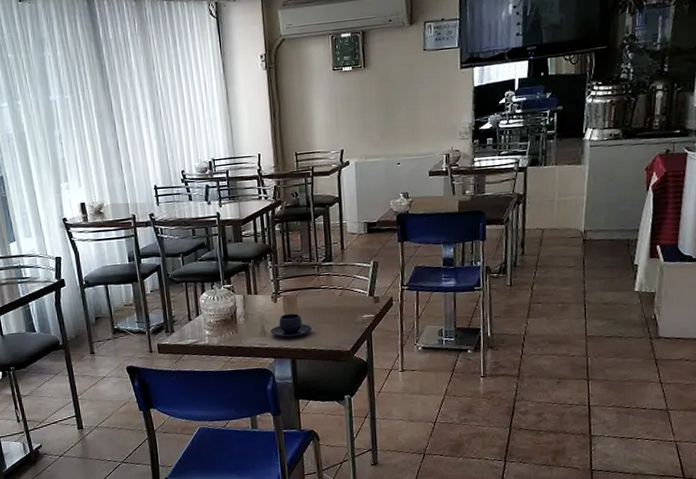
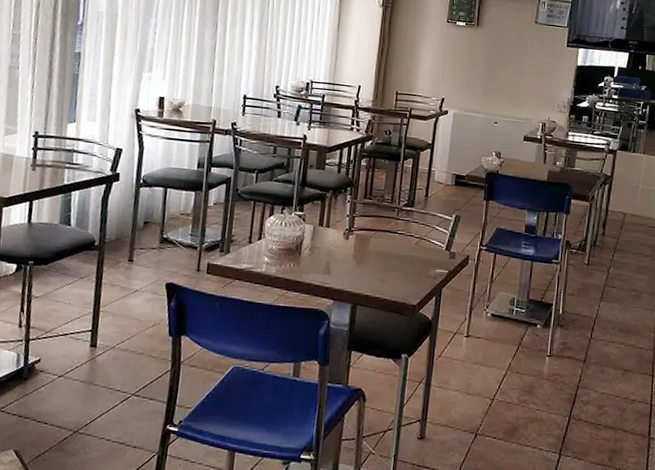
teacup: present [270,313,313,337] -> none [334,254,381,280]

